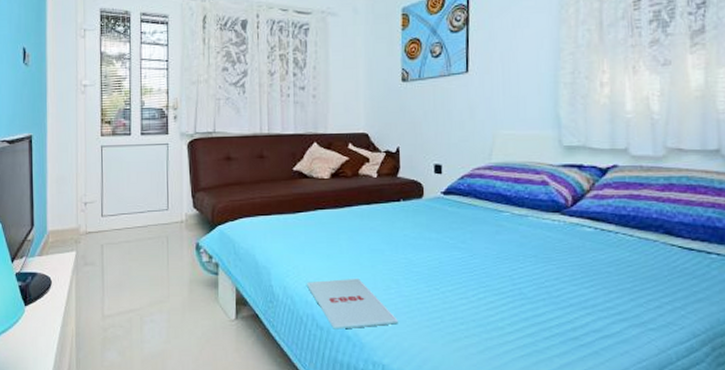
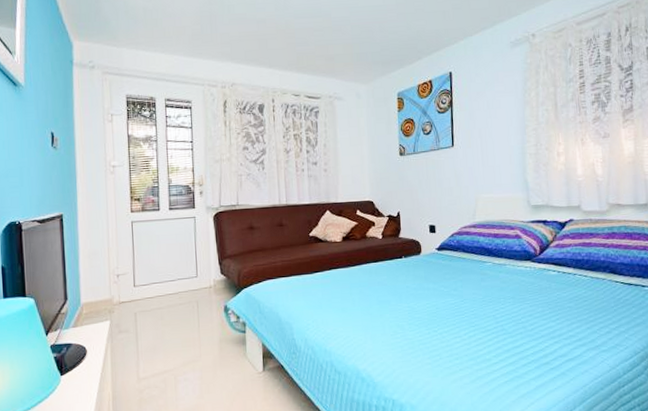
magazine: present [306,278,398,330] -> none [324,326,404,373]

